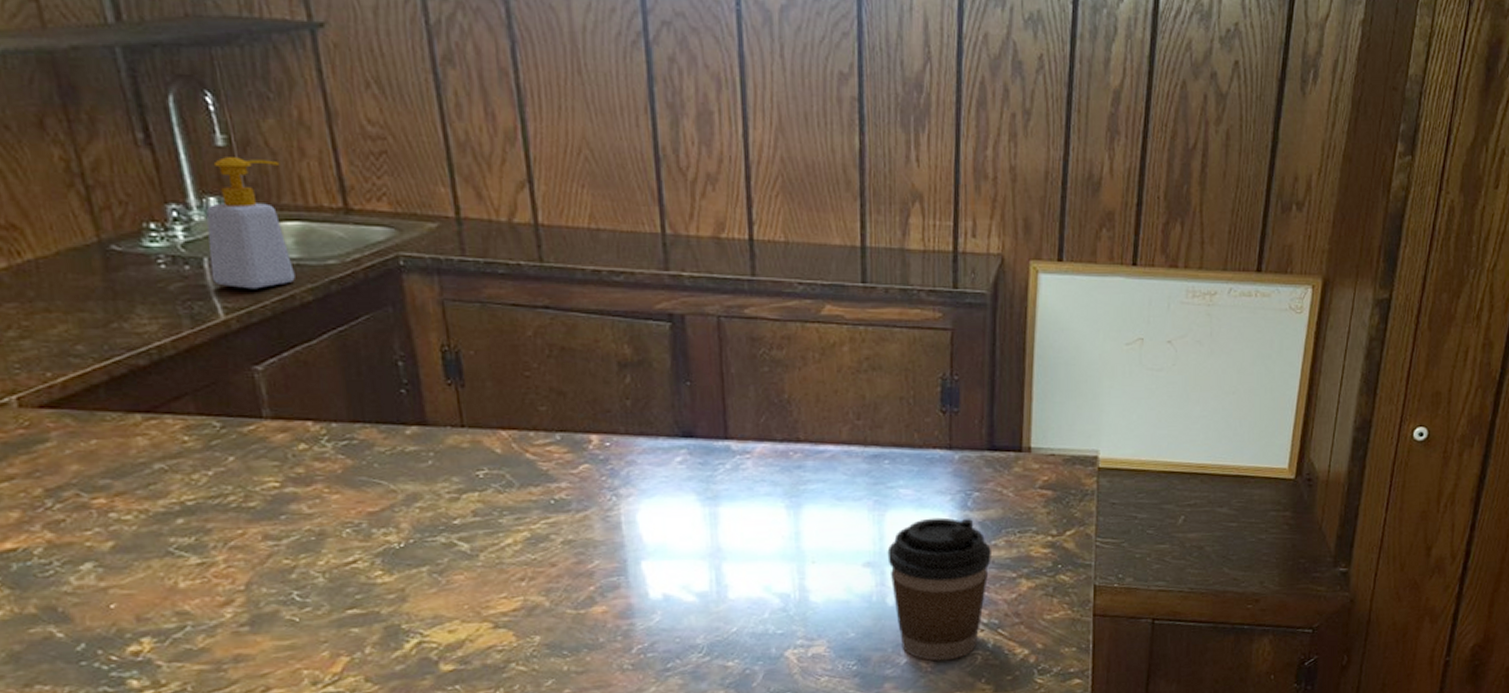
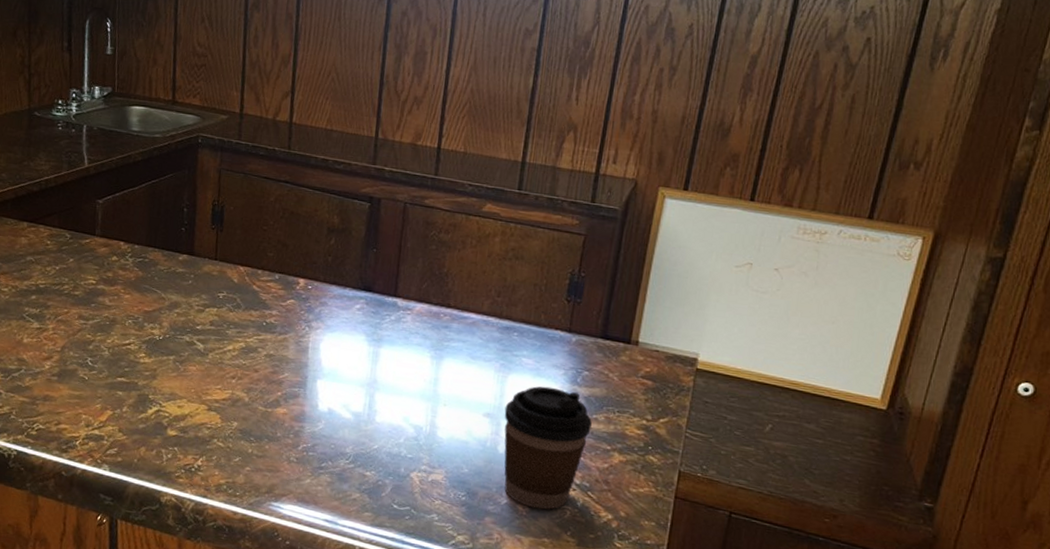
soap bottle: present [206,157,295,289] -> none [85,61,141,149]

